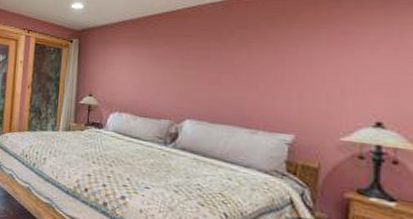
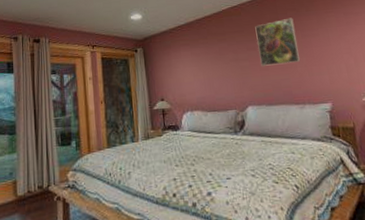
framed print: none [211,28,267,81] -> present [255,17,300,66]

